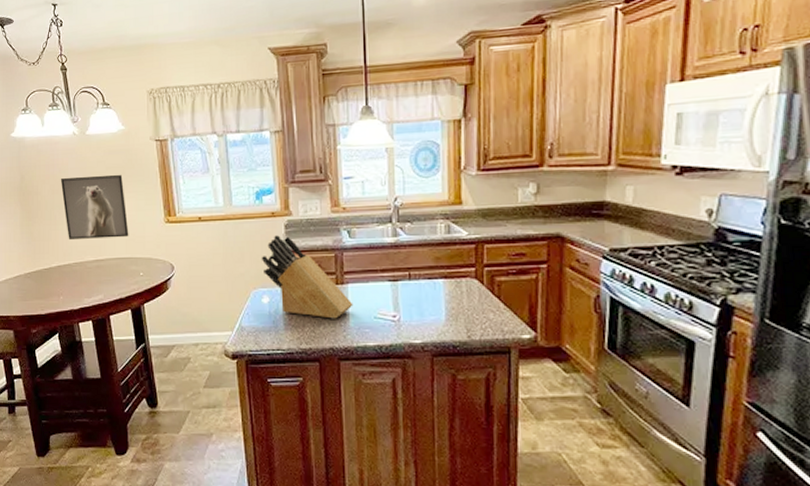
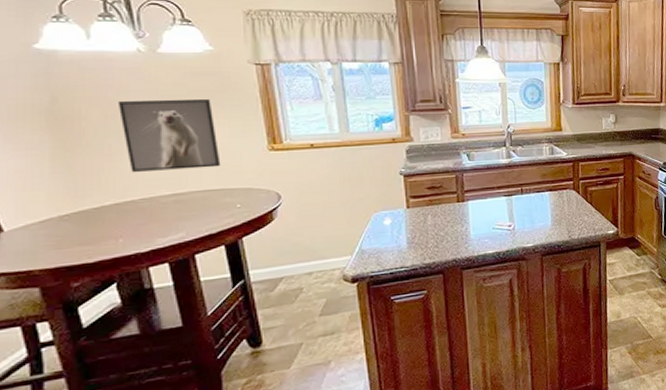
knife block: present [261,235,353,319] -> none [382,160,474,234]

